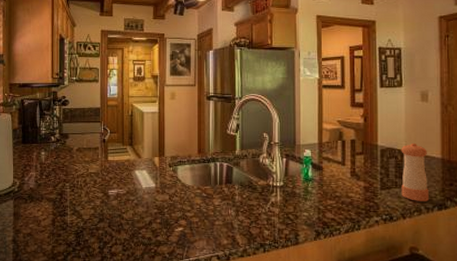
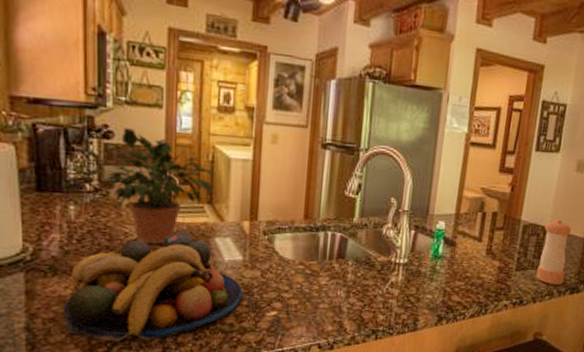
fruit bowl: none [36,168,157,252] -> present [63,232,243,342]
potted plant: none [61,97,134,177] -> present [101,128,215,245]

